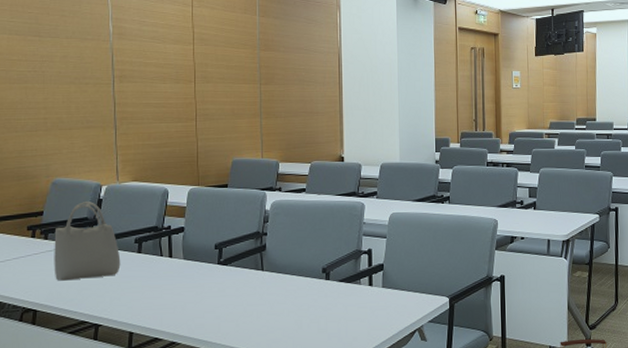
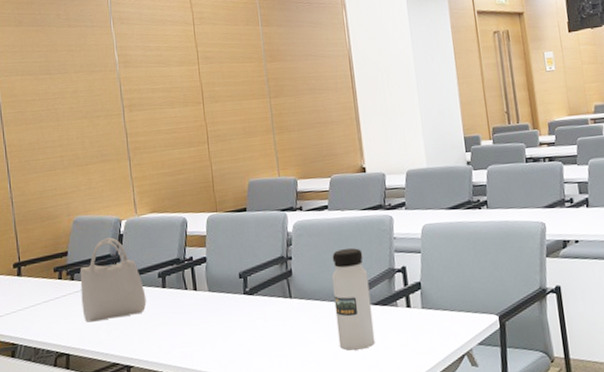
water bottle: none [303,229,337,321] -> present [331,248,375,351]

